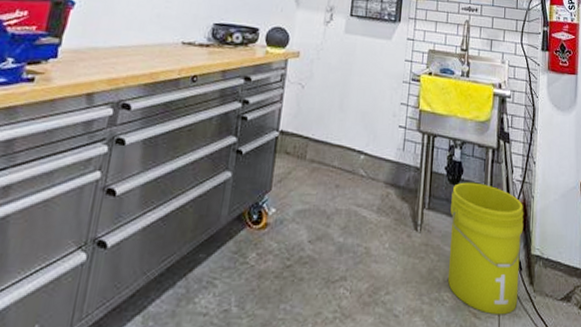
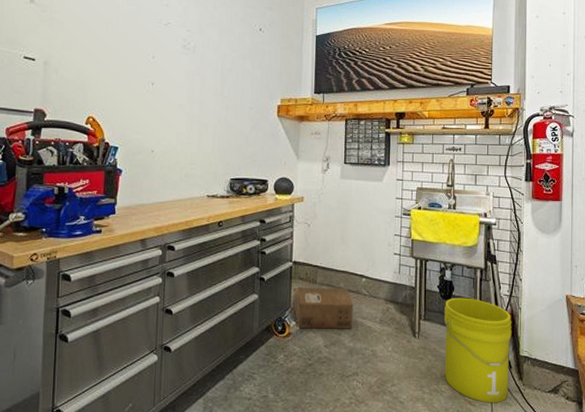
cardboard box: none [274,163,348,220] -> present [293,287,353,329]

